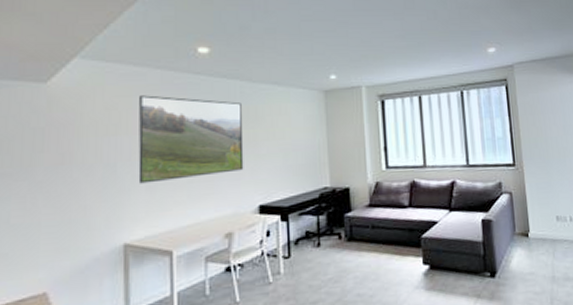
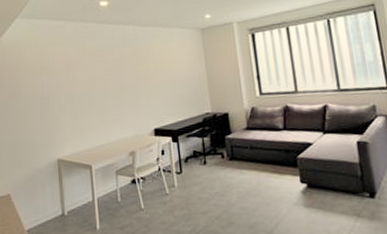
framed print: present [138,95,244,184] -> none [61,43,140,112]

